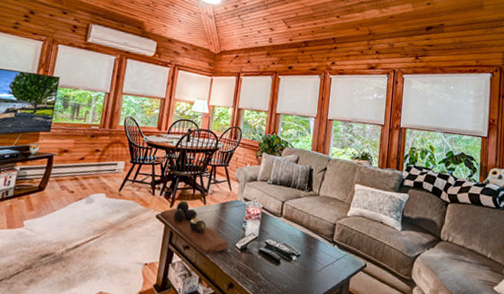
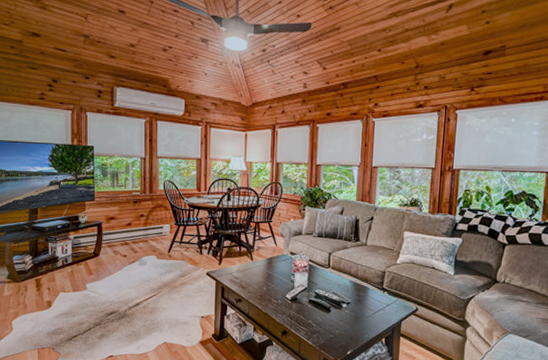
decorative tray: present [160,200,229,256] -> none [210,257,279,308]

